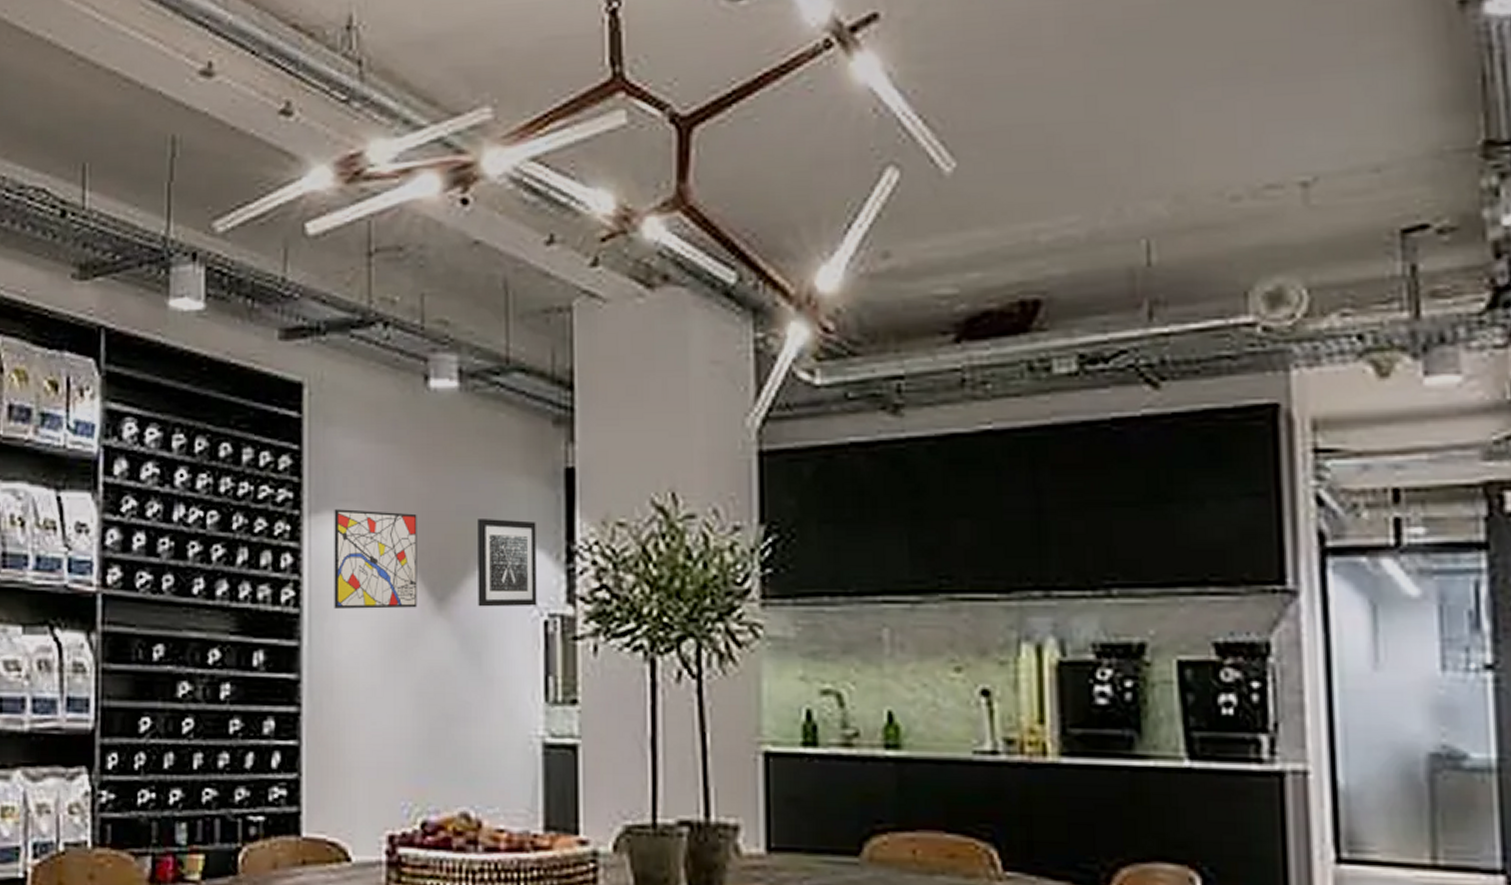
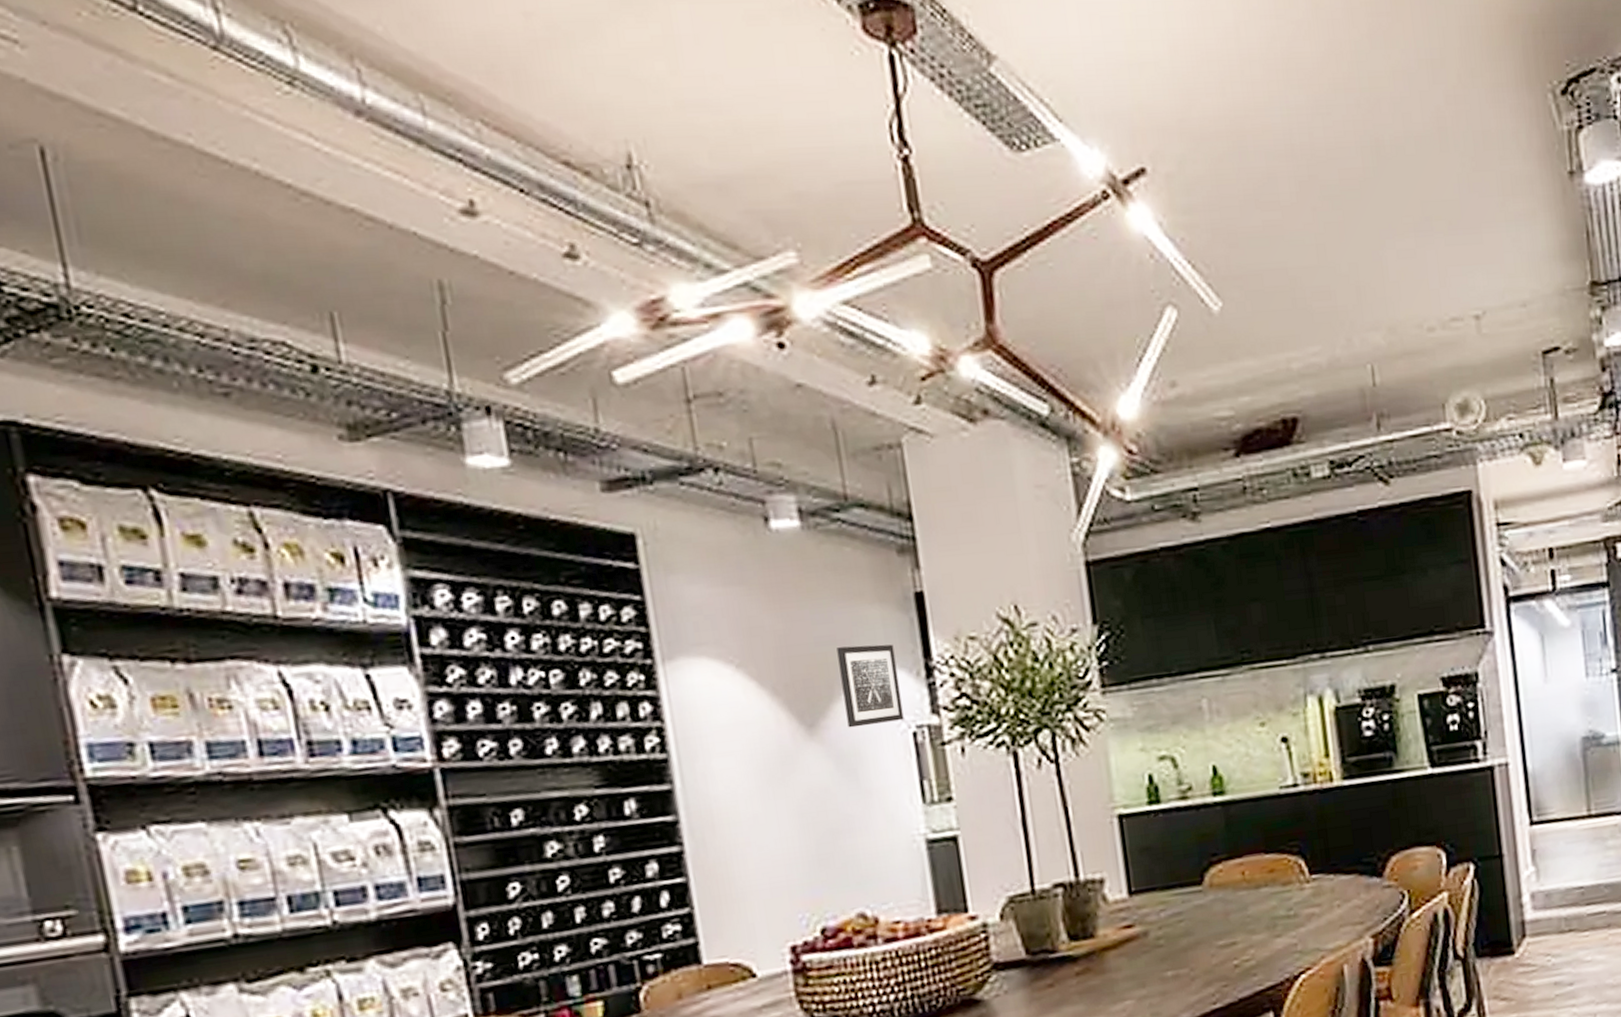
wall art: present [334,509,418,609] -> none [689,649,789,749]

